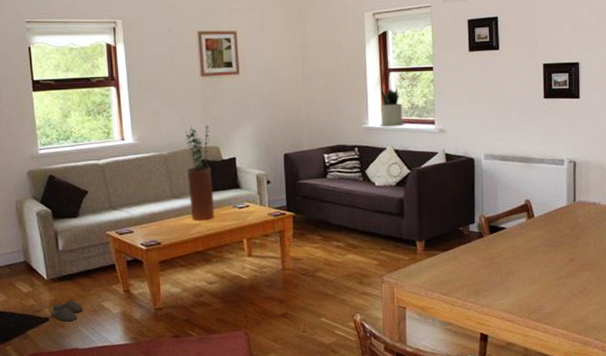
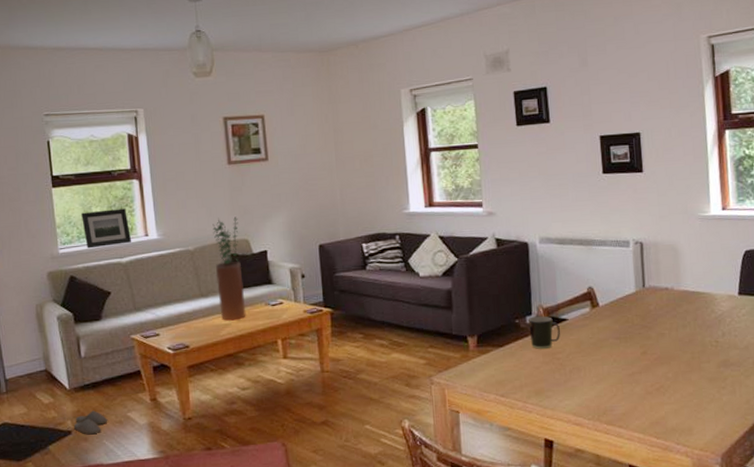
picture frame: none [61,114,109,150] -> present [81,208,132,249]
planter: present [379,87,405,127] -> none [421,168,450,212]
mug: none [471,224,500,254] -> present [528,316,561,349]

